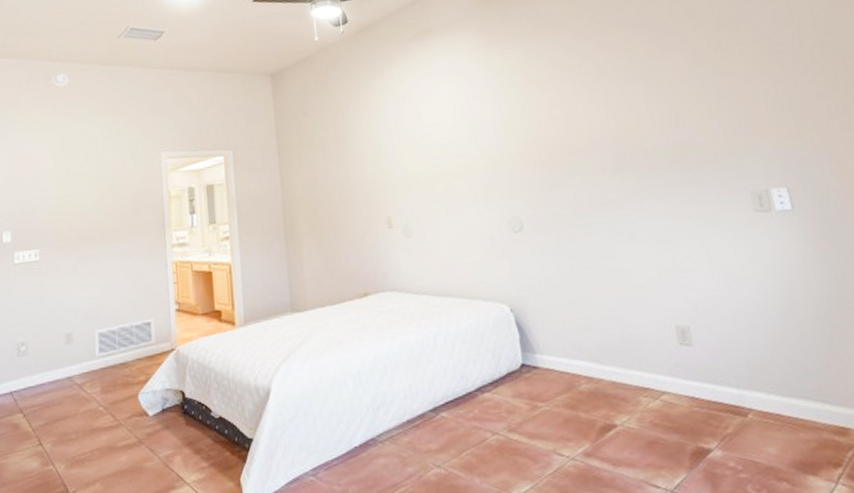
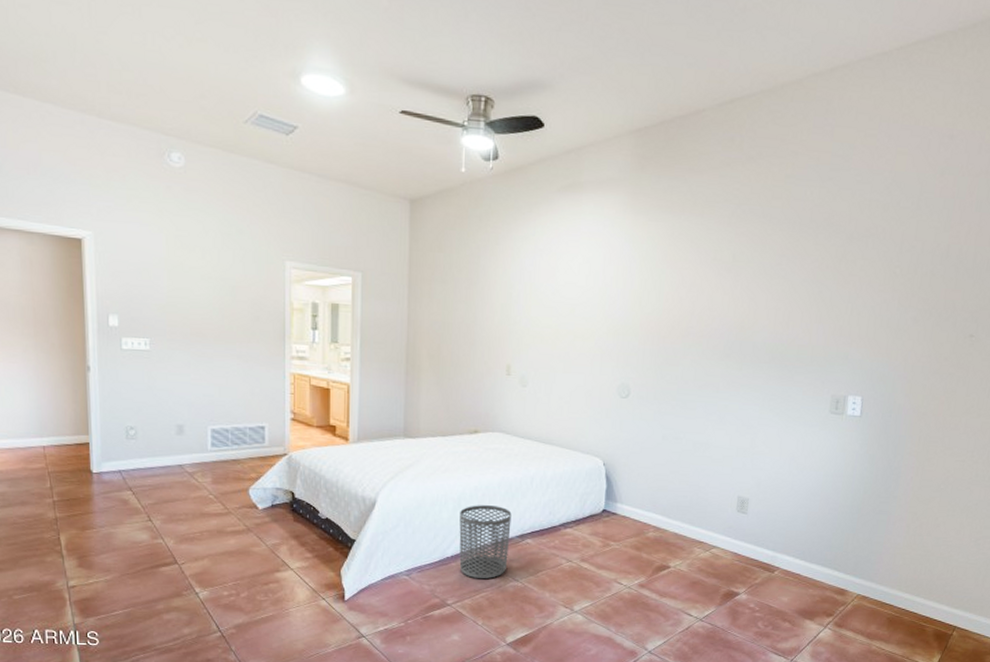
waste bin: none [362,376,424,470] -> present [459,505,512,579]

